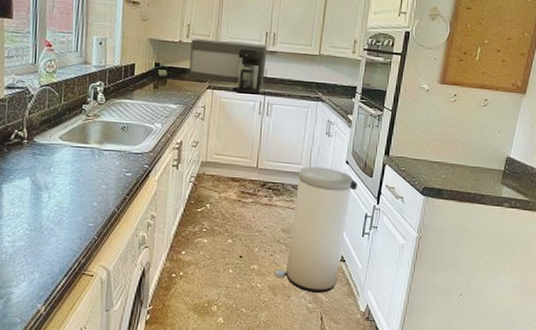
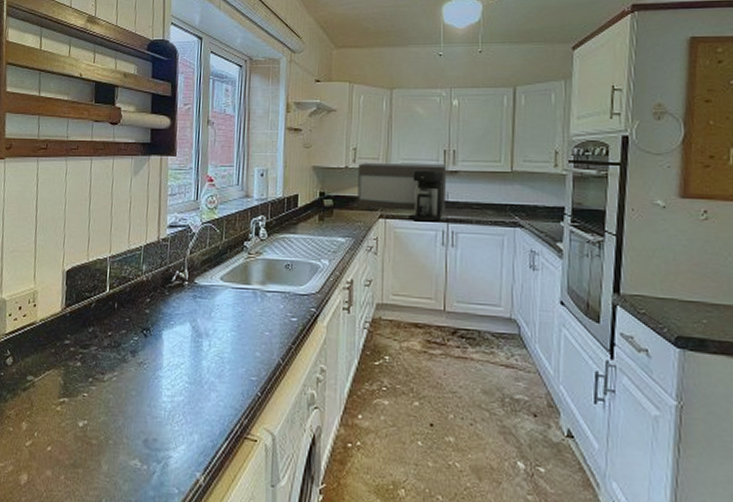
pedal bin: present [275,166,357,293] -> none [477,308,580,481]

